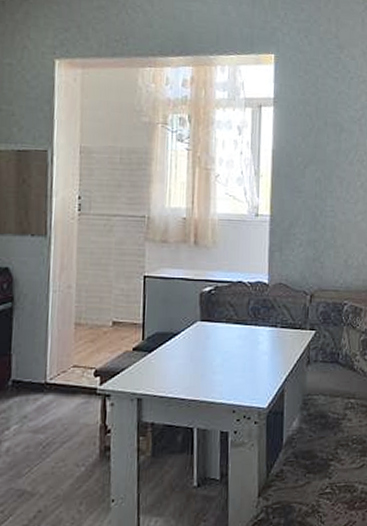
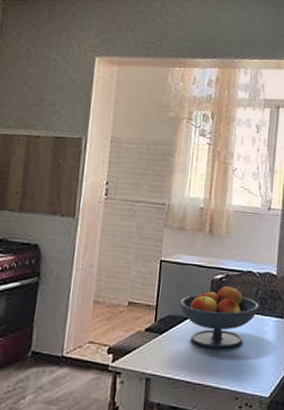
fruit bowl: none [168,298,252,363] -> present [180,285,259,348]

